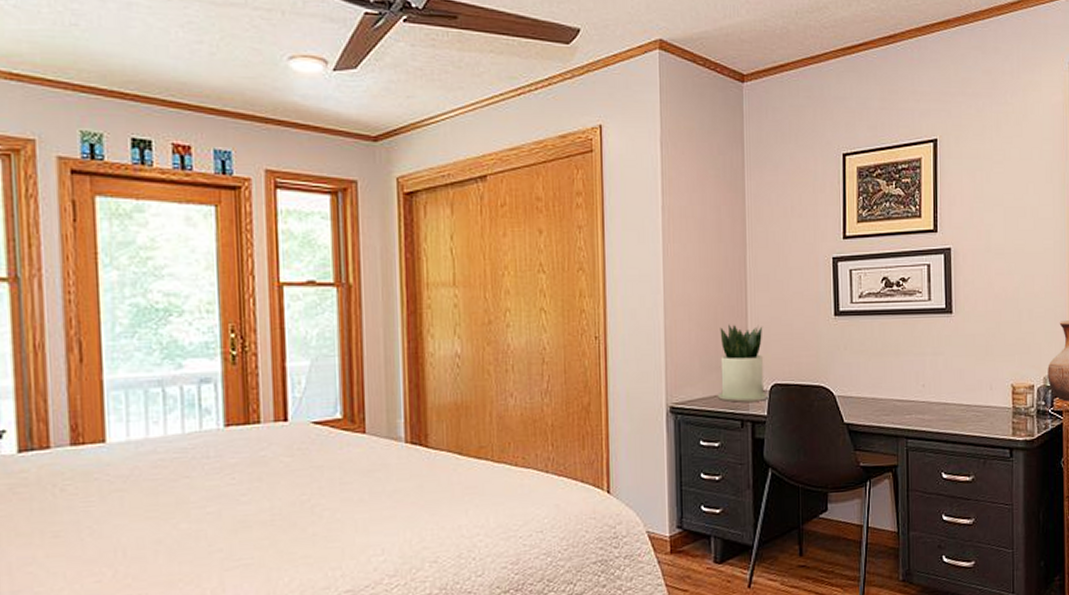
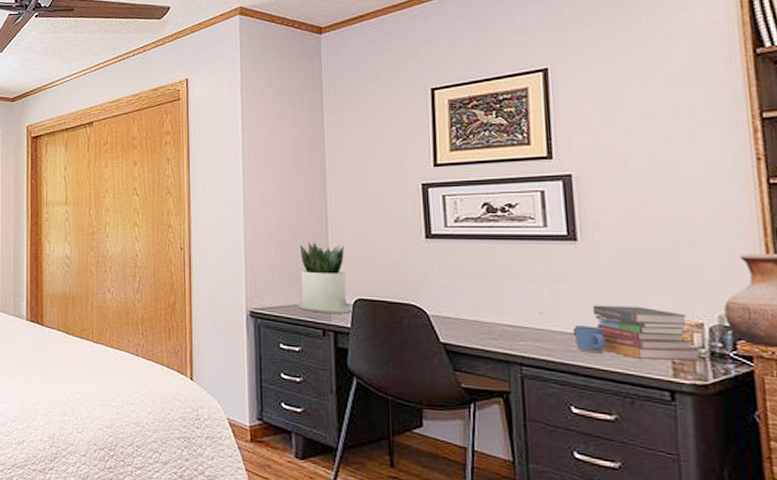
books: none [946,373,1030,422] -> present [572,305,700,361]
mug: none [947,395,969,421] -> present [574,326,606,354]

